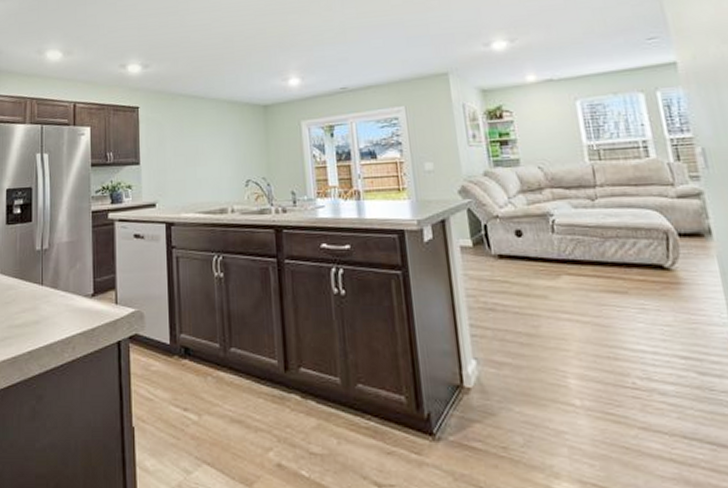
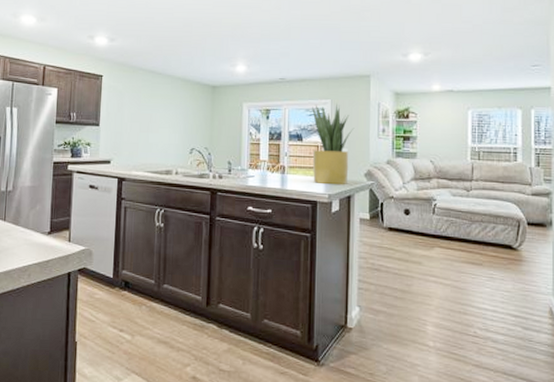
planter: none [383,110,439,209] -> present [312,103,355,185]

